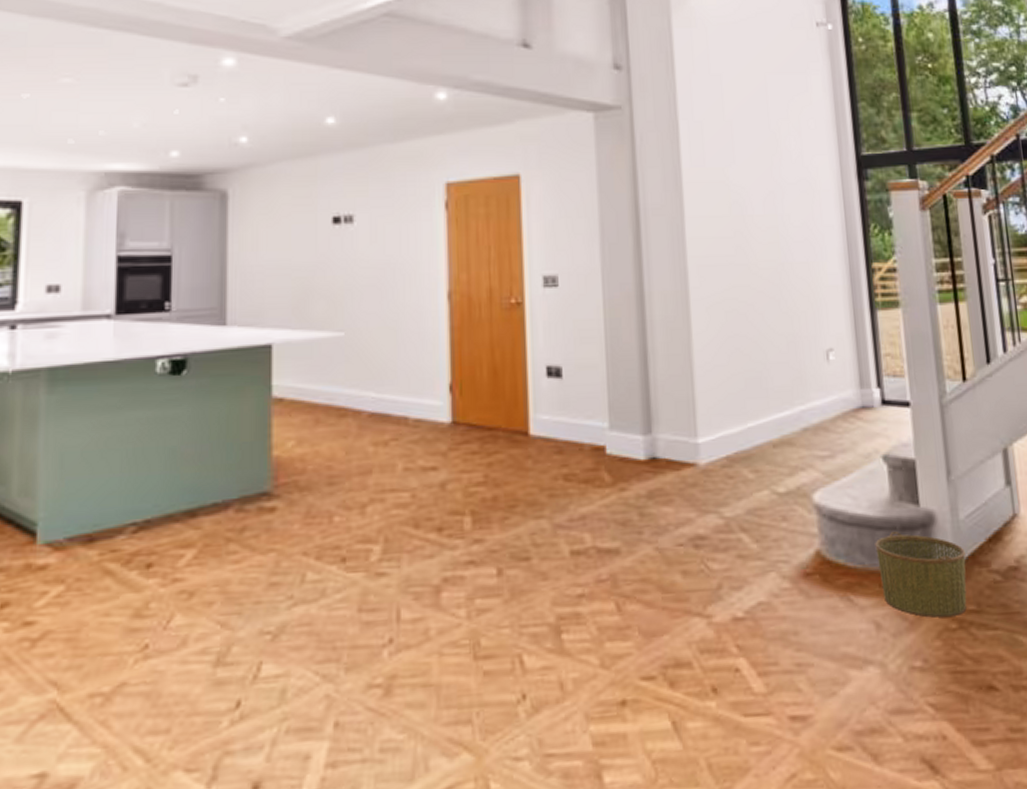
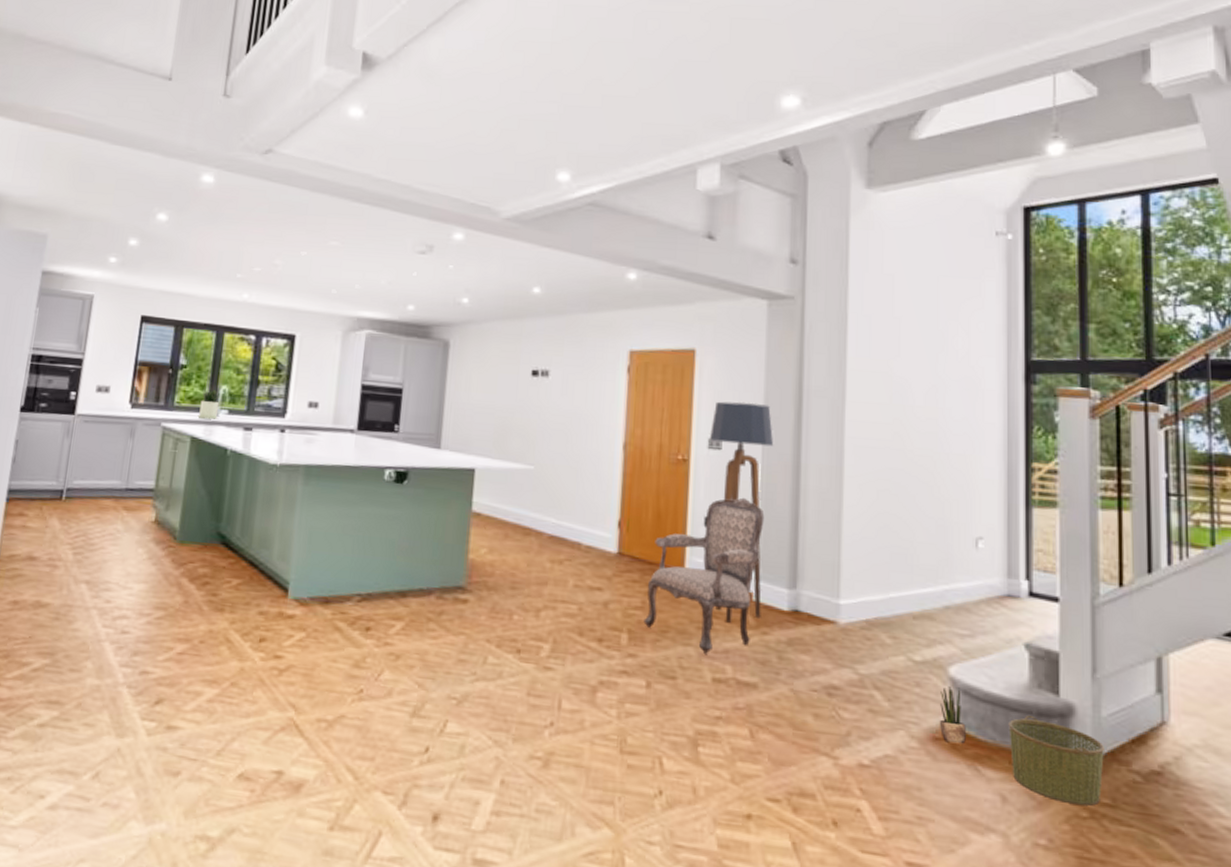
armchair: none [488,338,611,525] -> present [643,497,765,654]
floor lamp: none [544,230,617,484] -> present [710,401,773,623]
potted plant: none [807,515,836,576] -> present [940,686,966,745]

